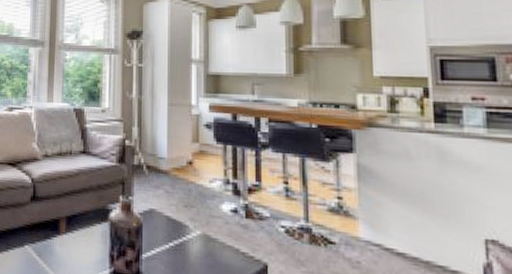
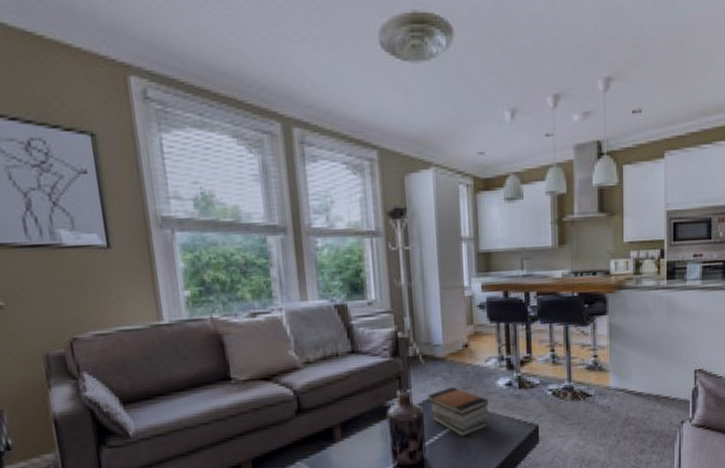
book stack: none [148,202,211,258] -> present [427,387,489,437]

